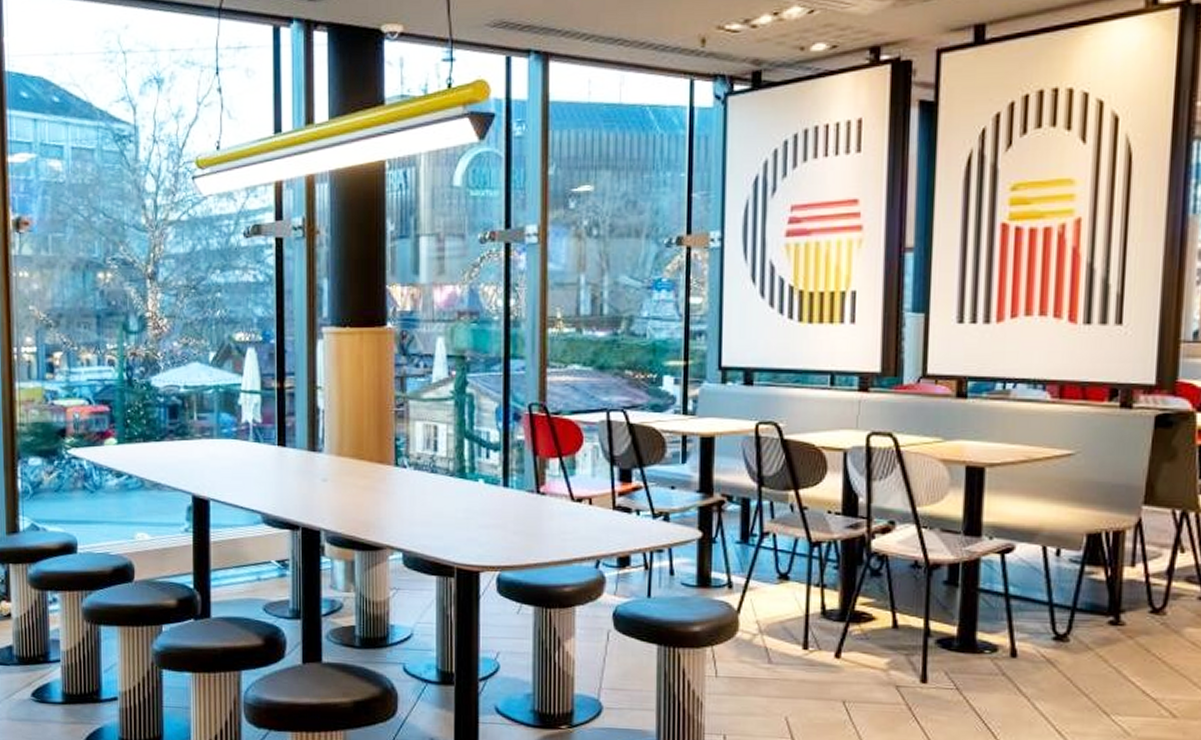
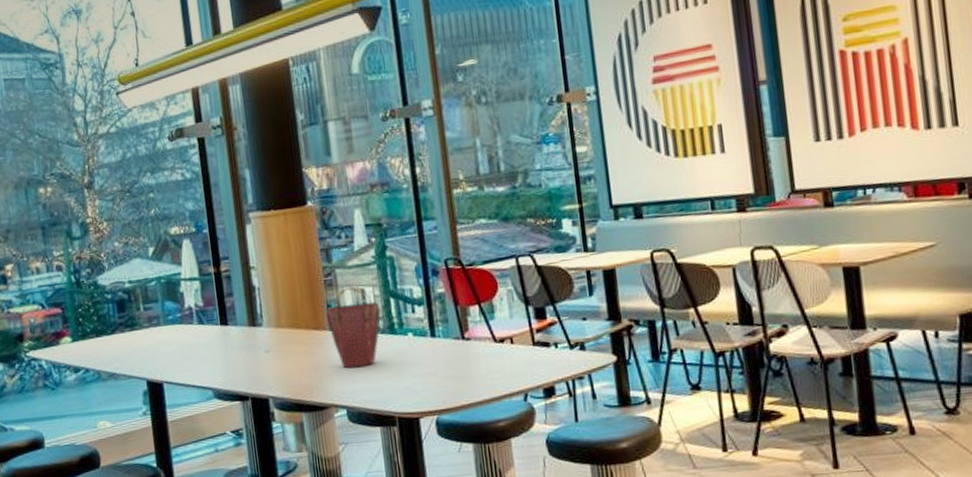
handbag: none [393,421,452,510] -> present [326,286,380,369]

